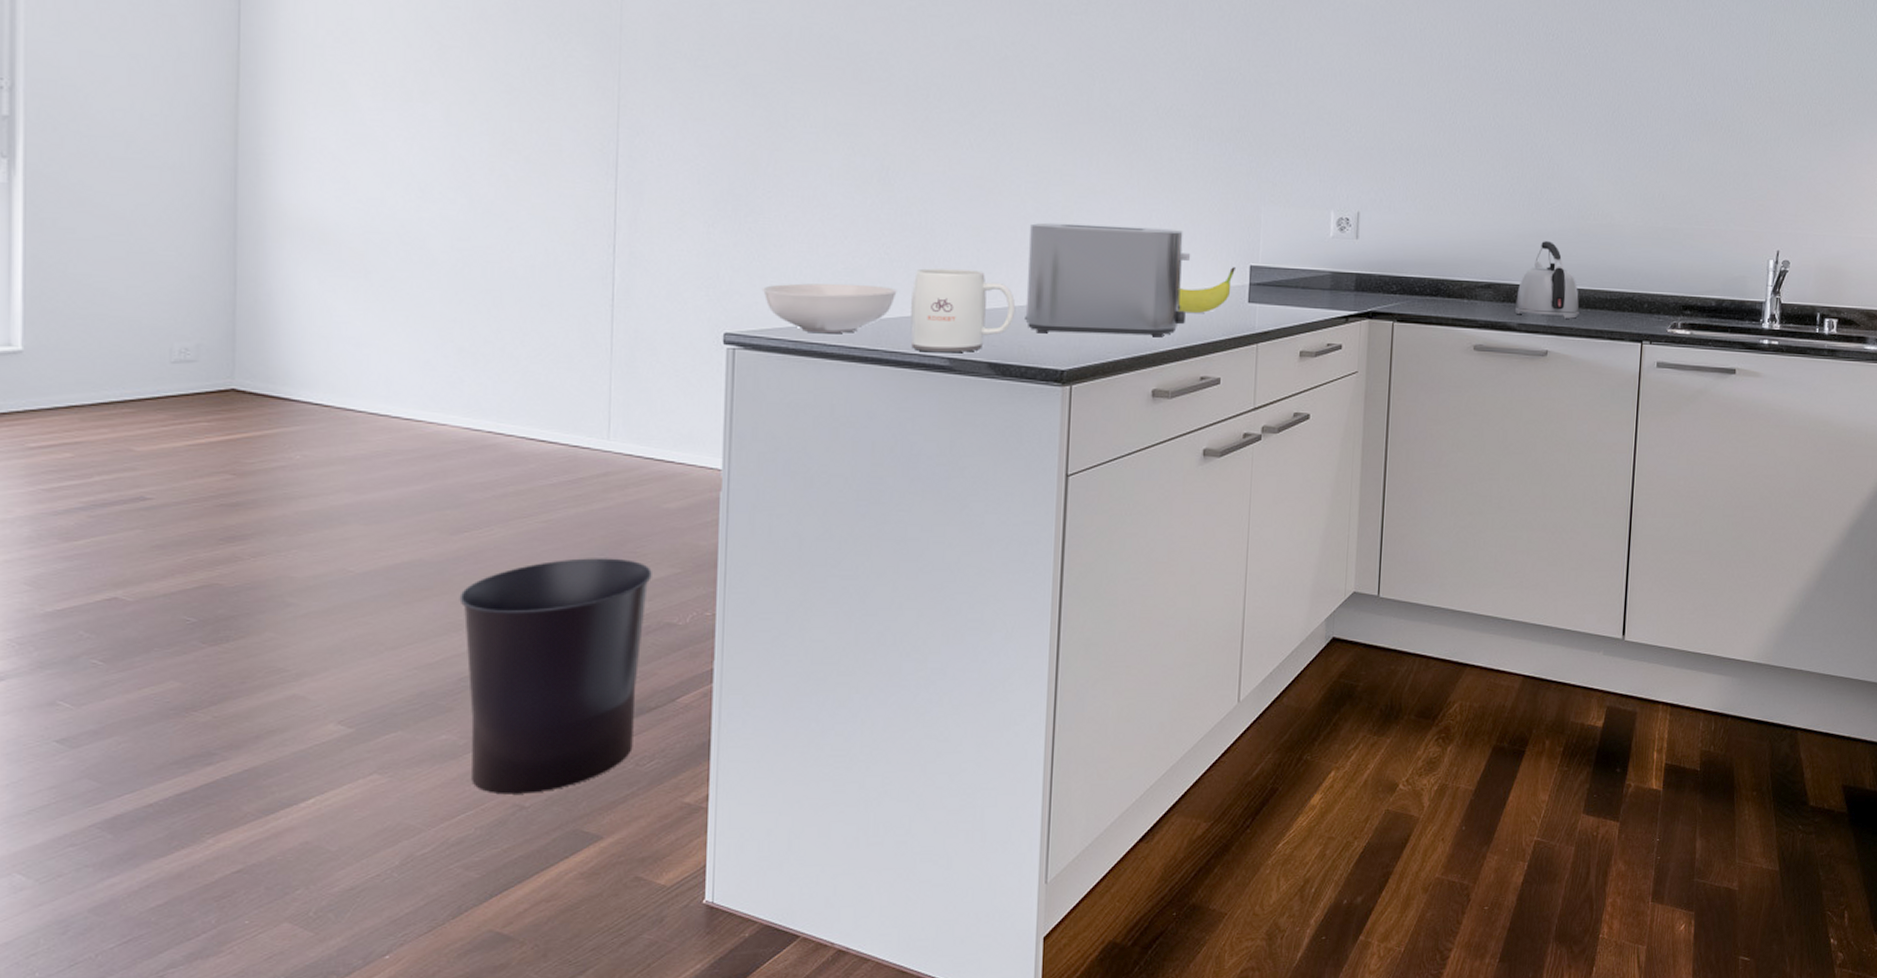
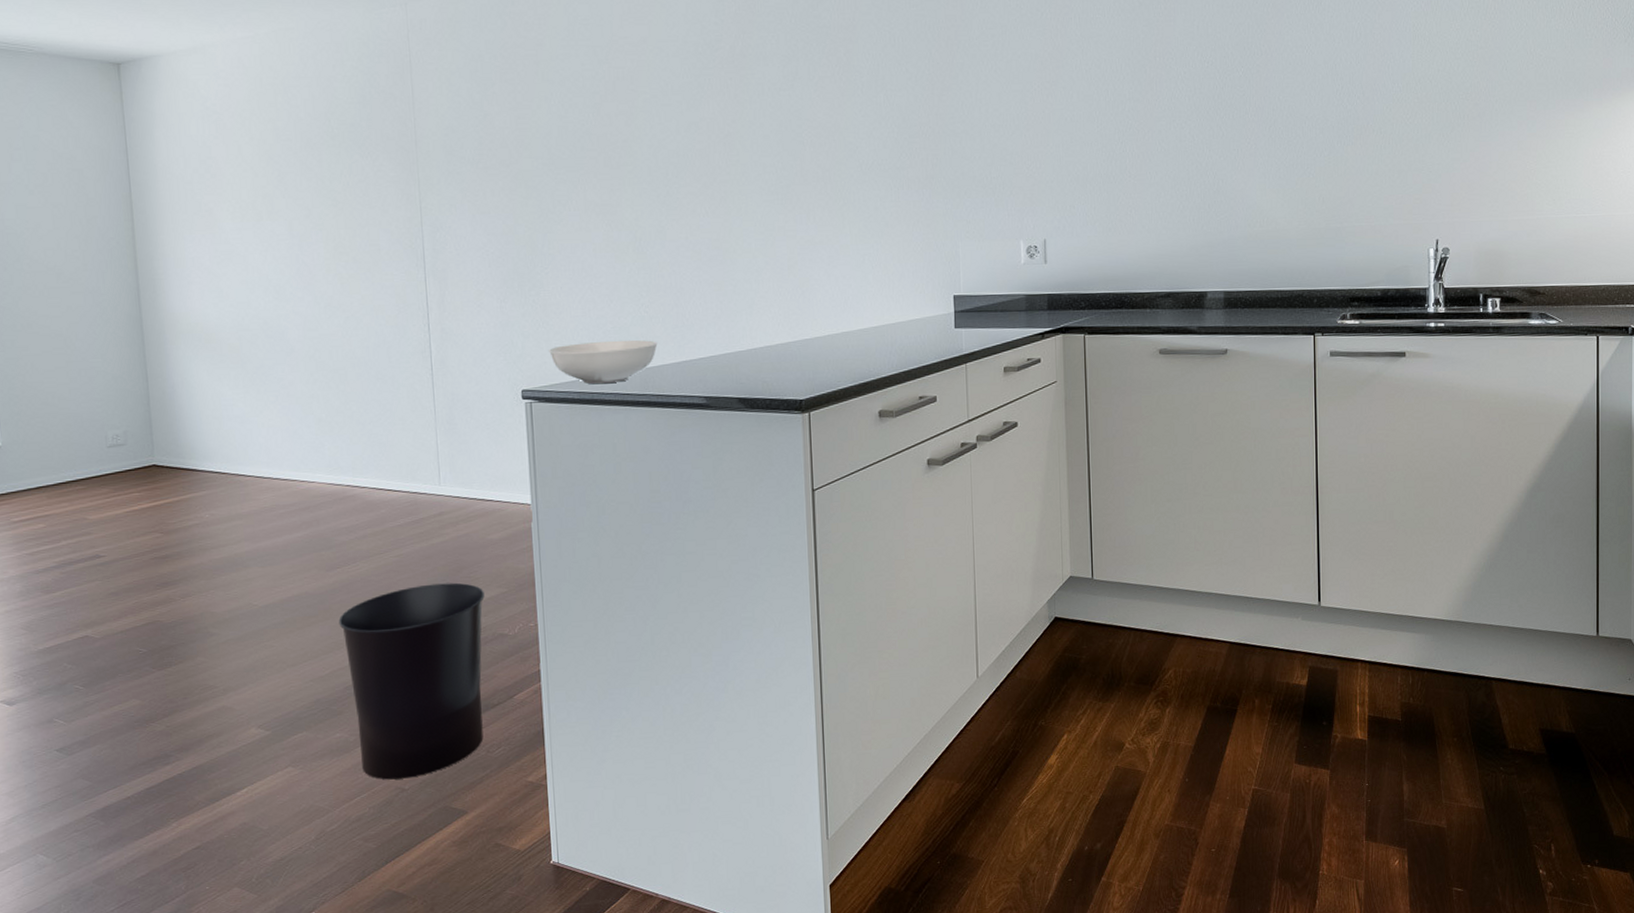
mug: present [910,268,1016,353] -> none [669,319,757,393]
toaster: present [1025,222,1191,336] -> none [761,269,902,368]
fruit: present [1178,267,1235,314] -> none [894,298,941,342]
kettle: present [1514,241,1580,319] -> none [1193,250,1254,319]

